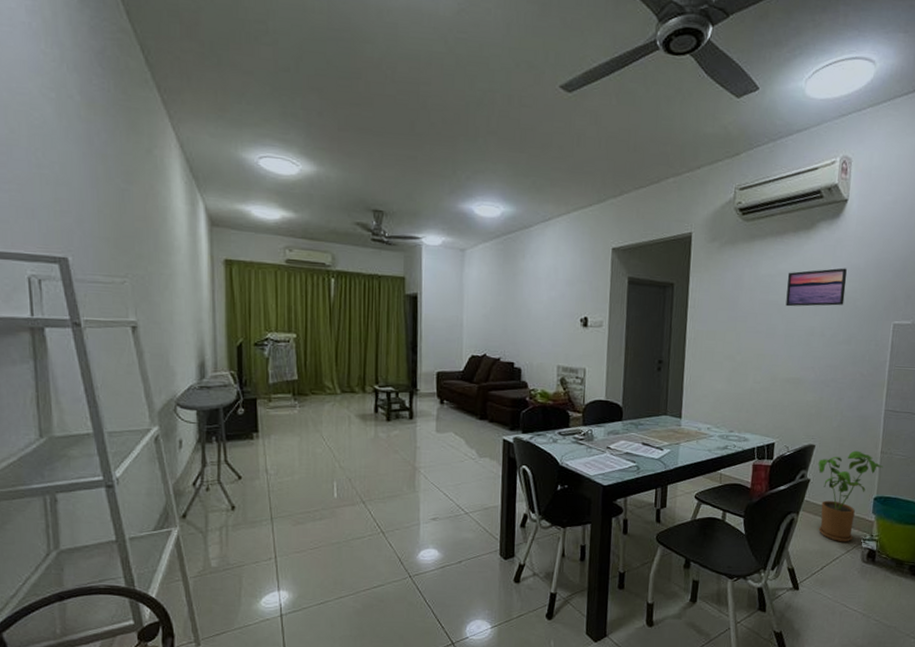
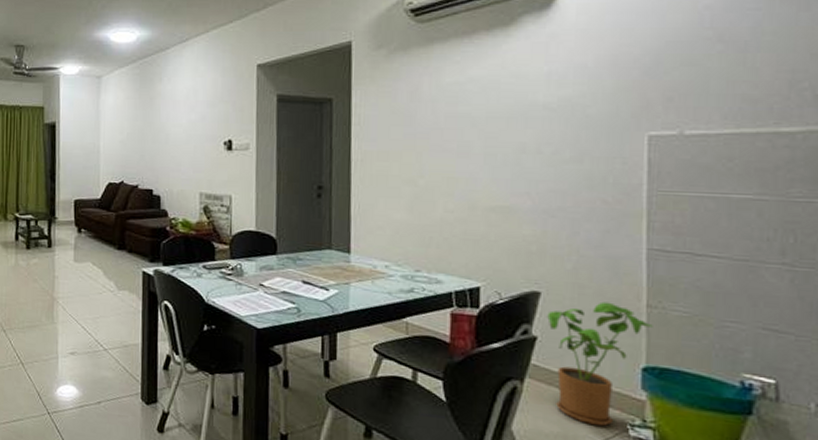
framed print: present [785,268,847,307] -> none [481,68,569,119]

